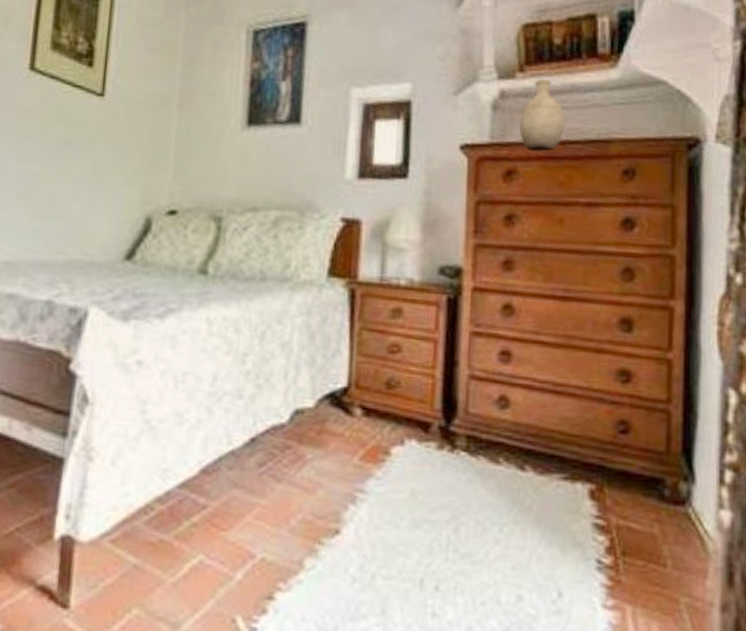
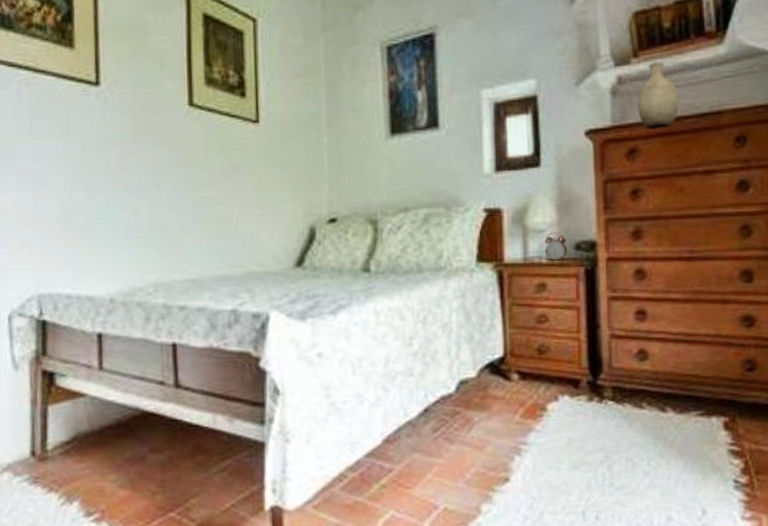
alarm clock: none [404,252,430,286] -> present [544,232,568,262]

